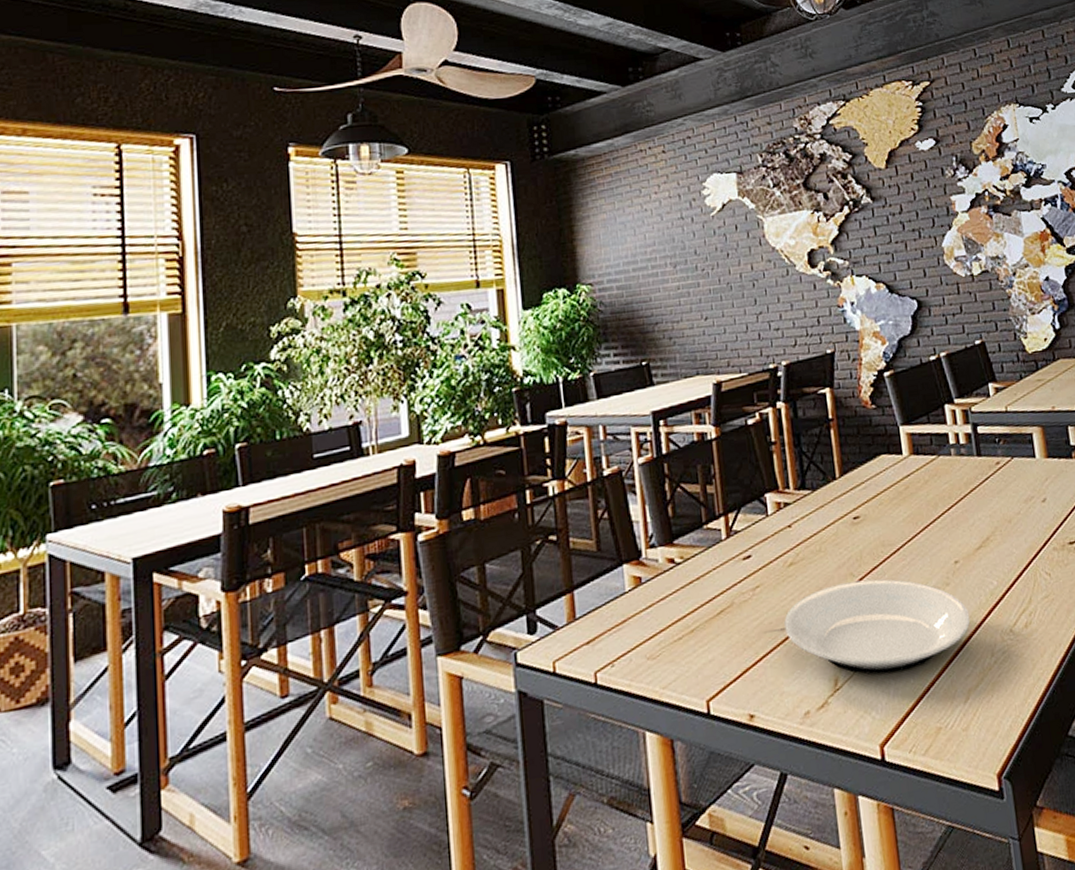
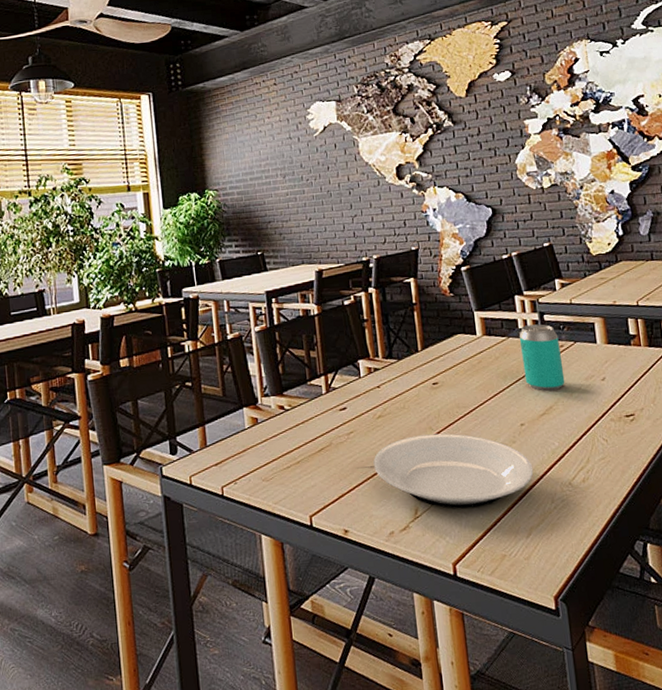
beverage can: none [950,437,1003,519] -> present [519,324,565,391]

